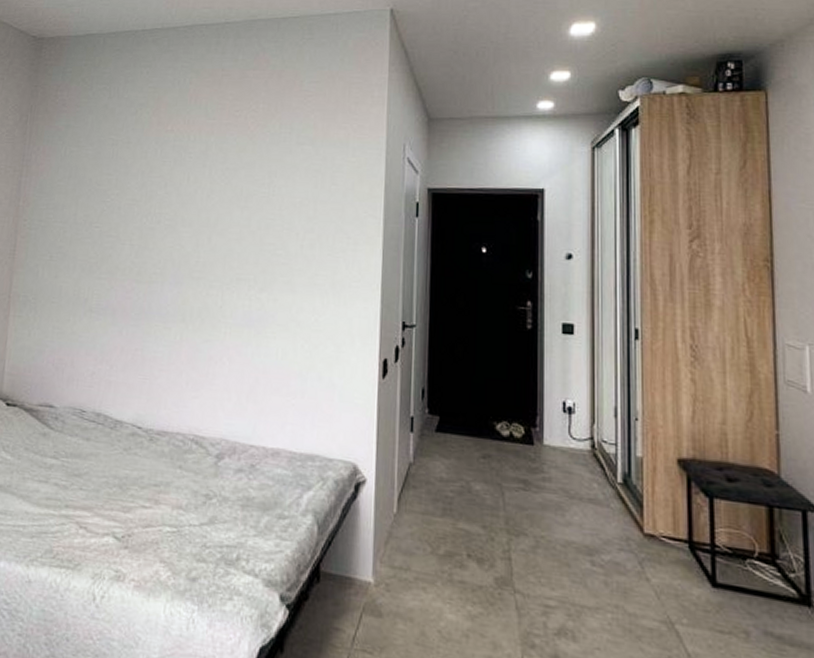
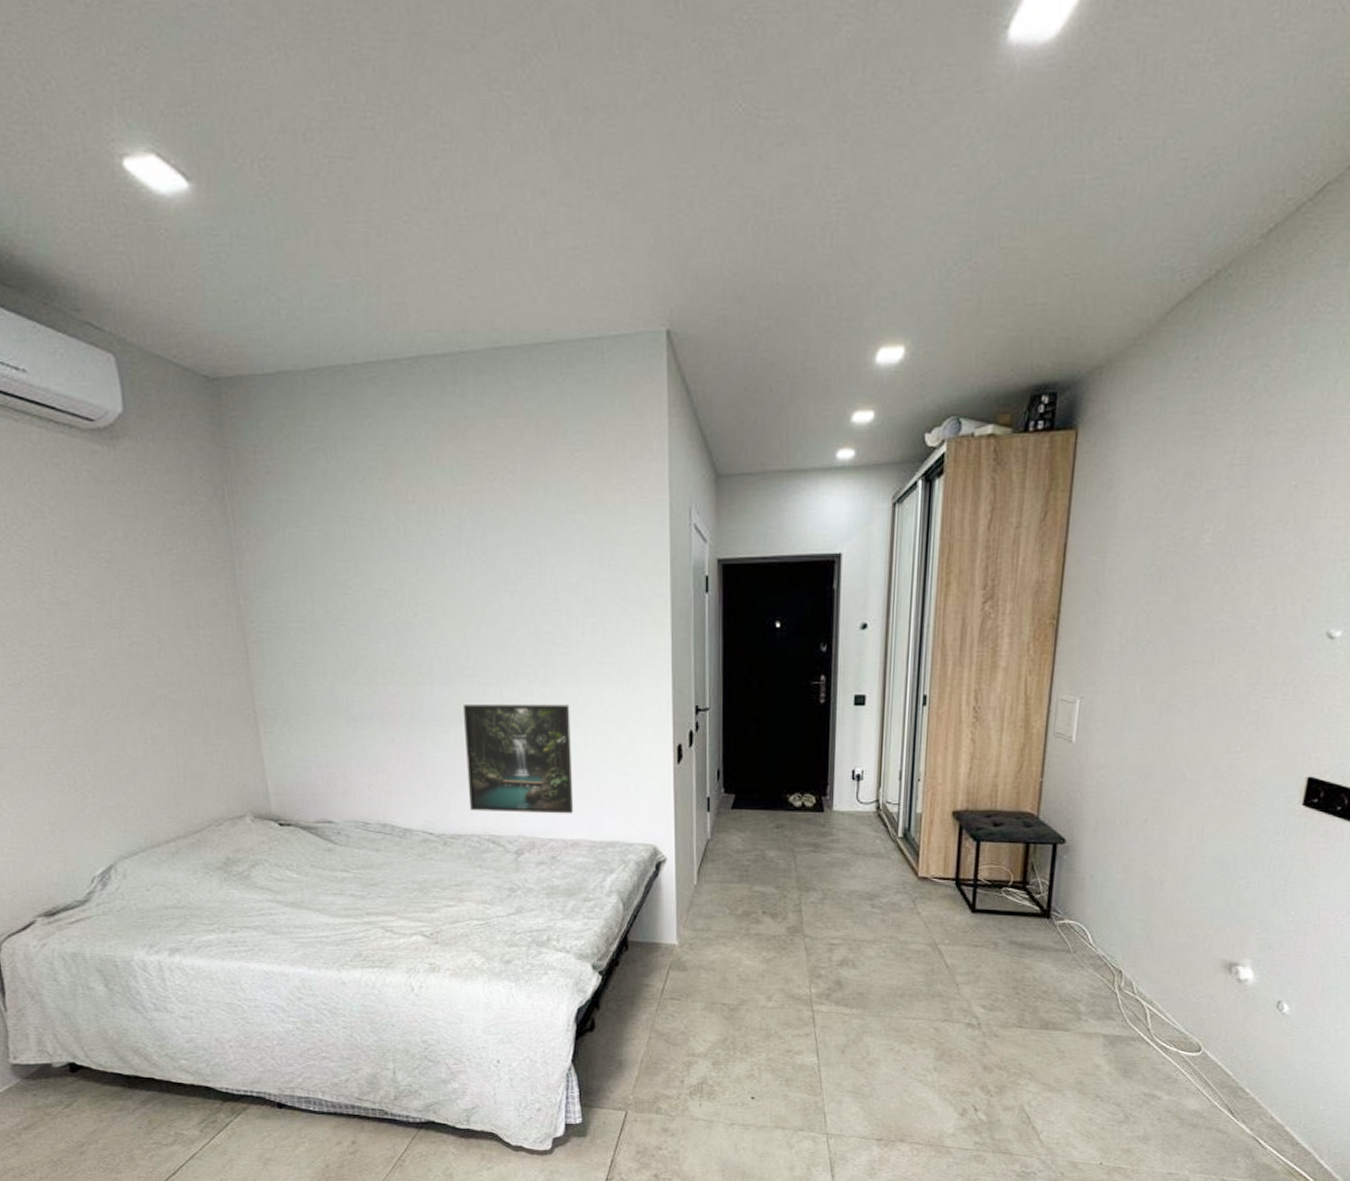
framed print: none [179,304,284,421] -> present [462,704,574,814]

